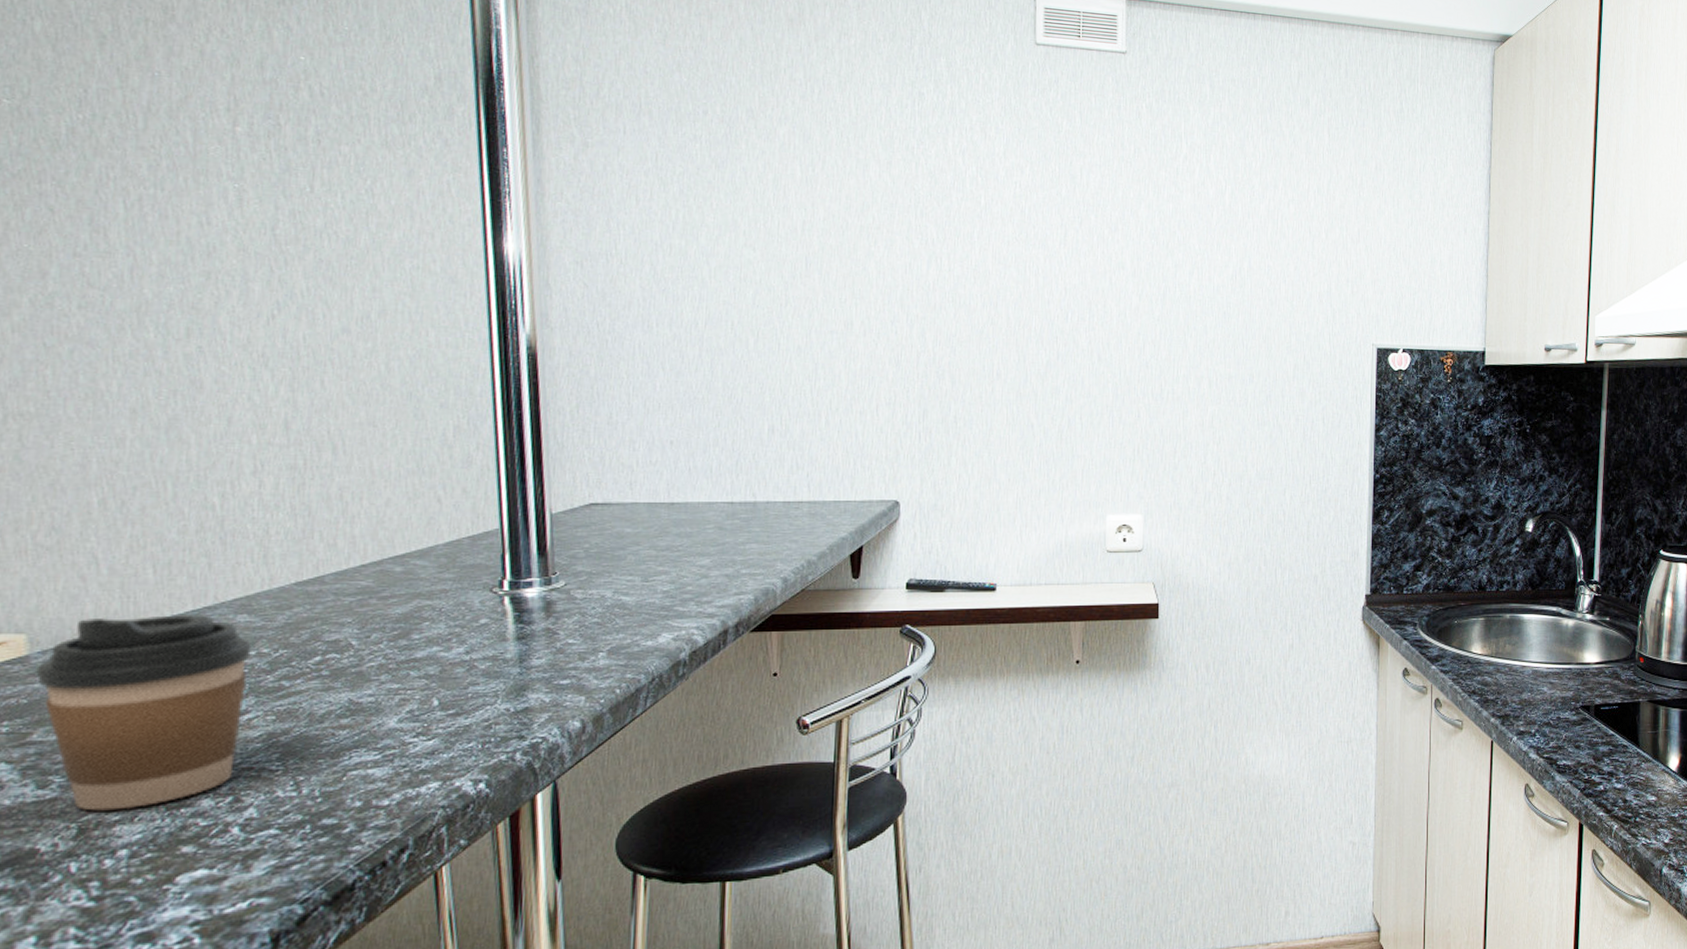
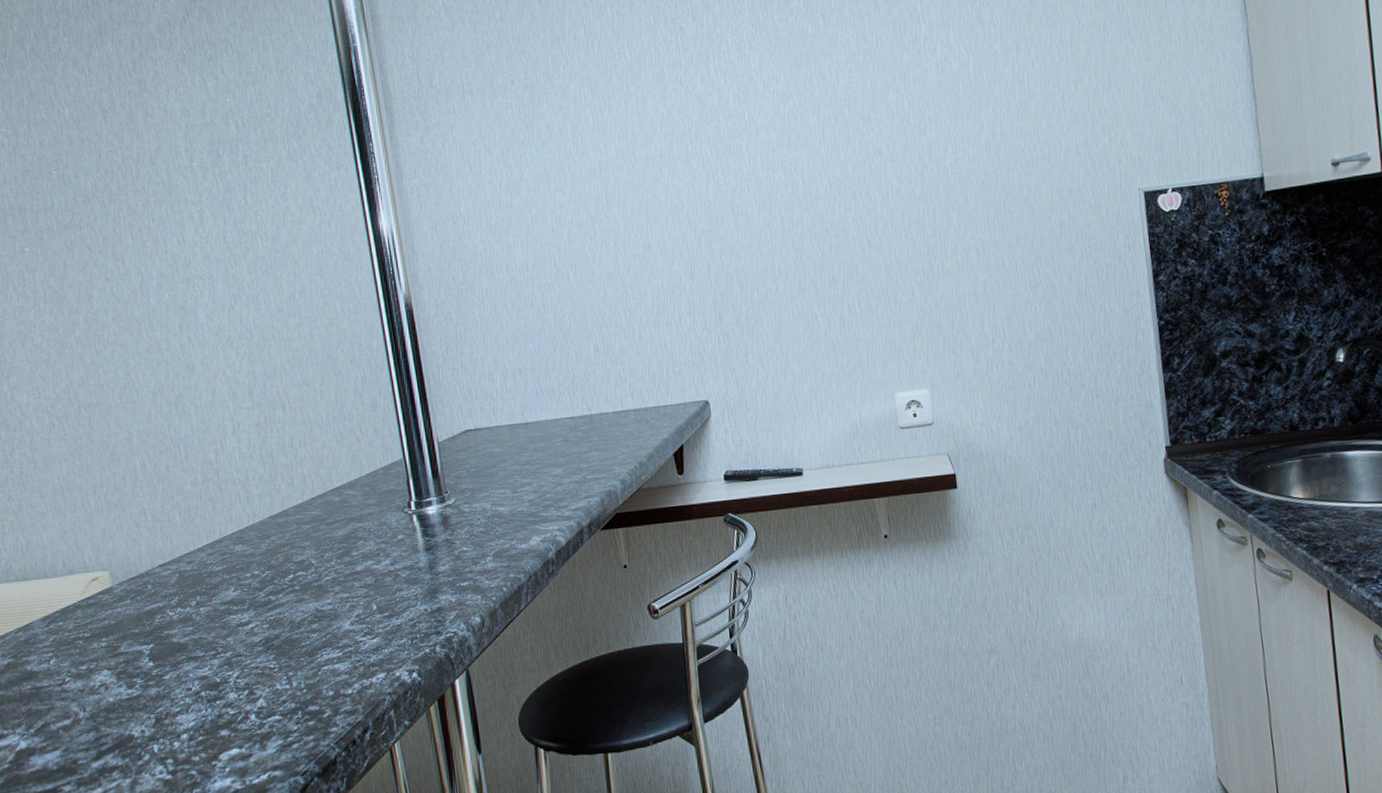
coffee cup: present [36,613,252,811] -> none [117,547,248,705]

